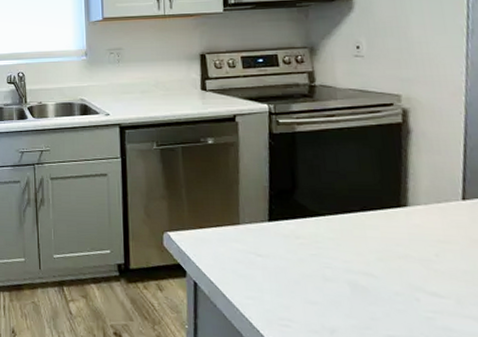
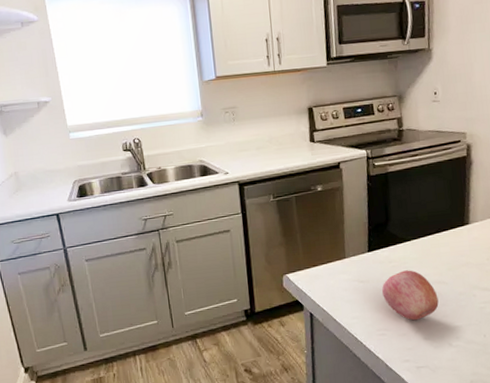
fruit: none [286,251,365,317] -> present [382,270,439,321]

